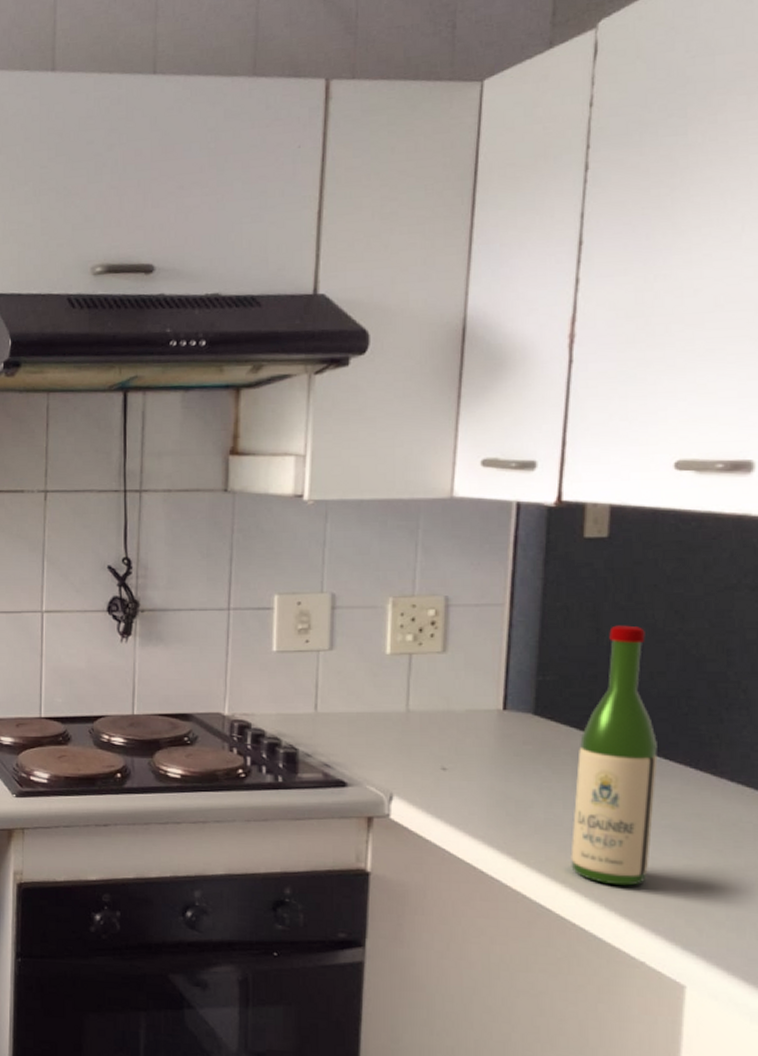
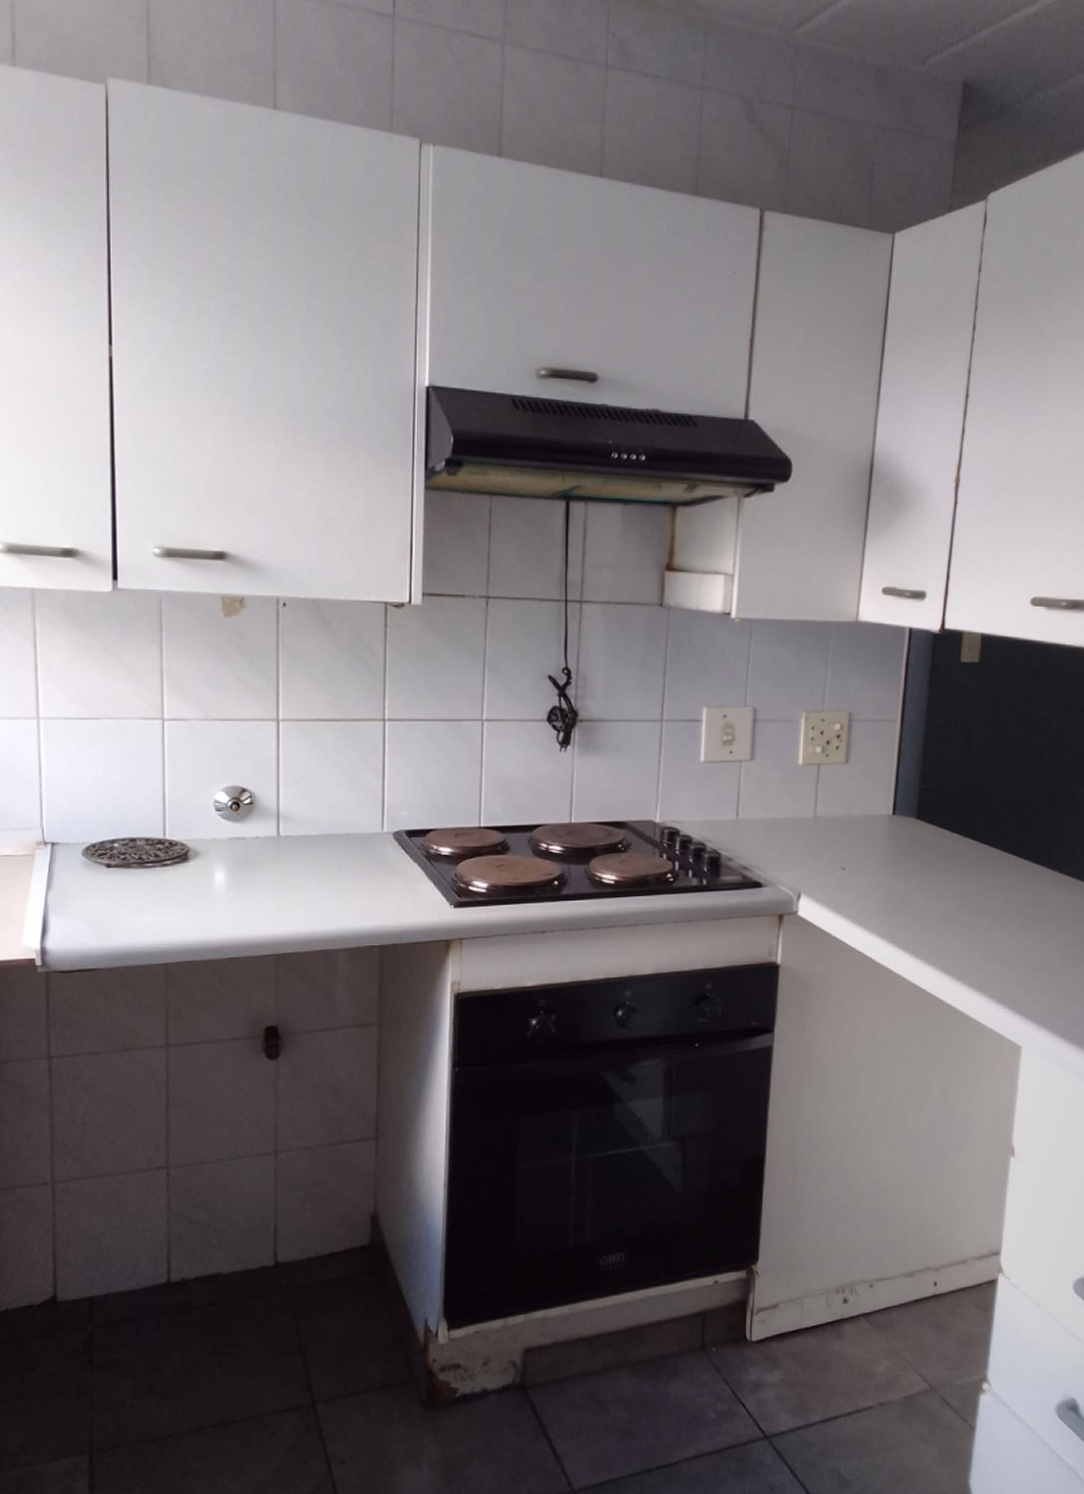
wine bottle: present [570,625,658,886] -> none [941,740,1009,965]

